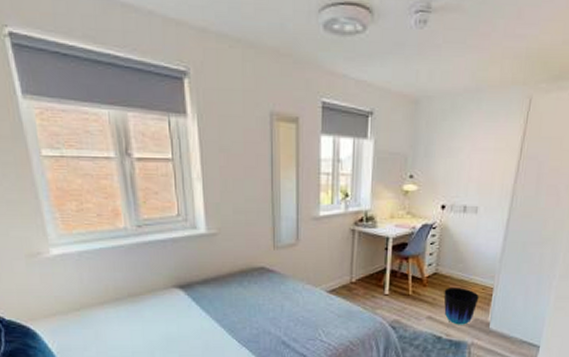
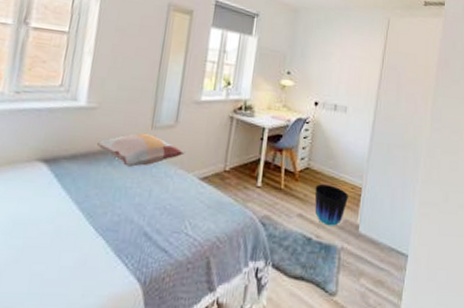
decorative pillow: none [225,253,310,286] -> present [97,132,185,167]

